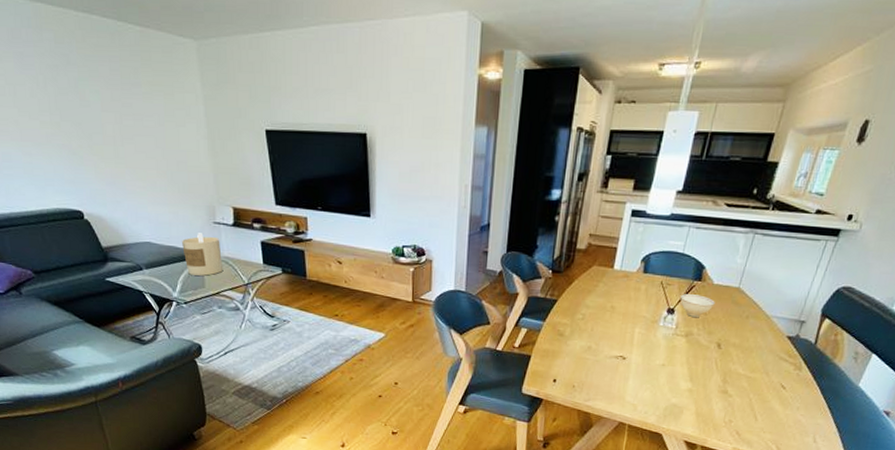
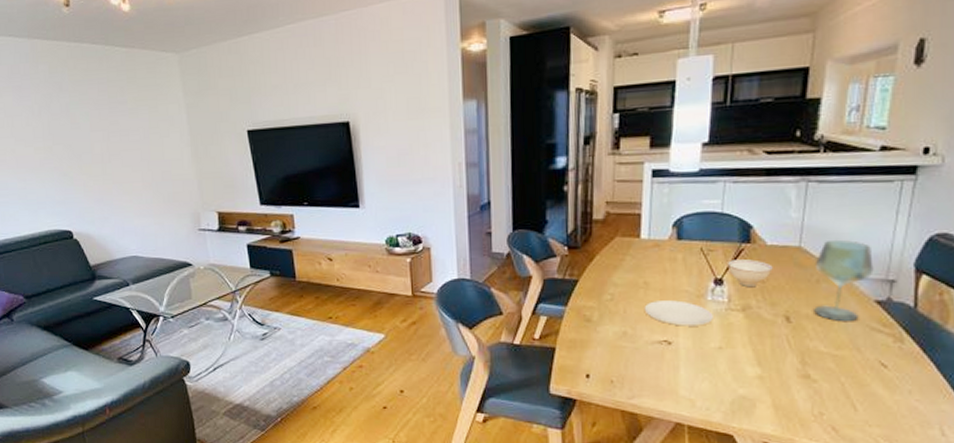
candle: present [181,233,224,277] -> none [167,241,210,288]
plate: none [608,323,662,346] -> present [644,300,713,326]
wine glass: none [740,285,793,351] -> present [814,240,874,321]

